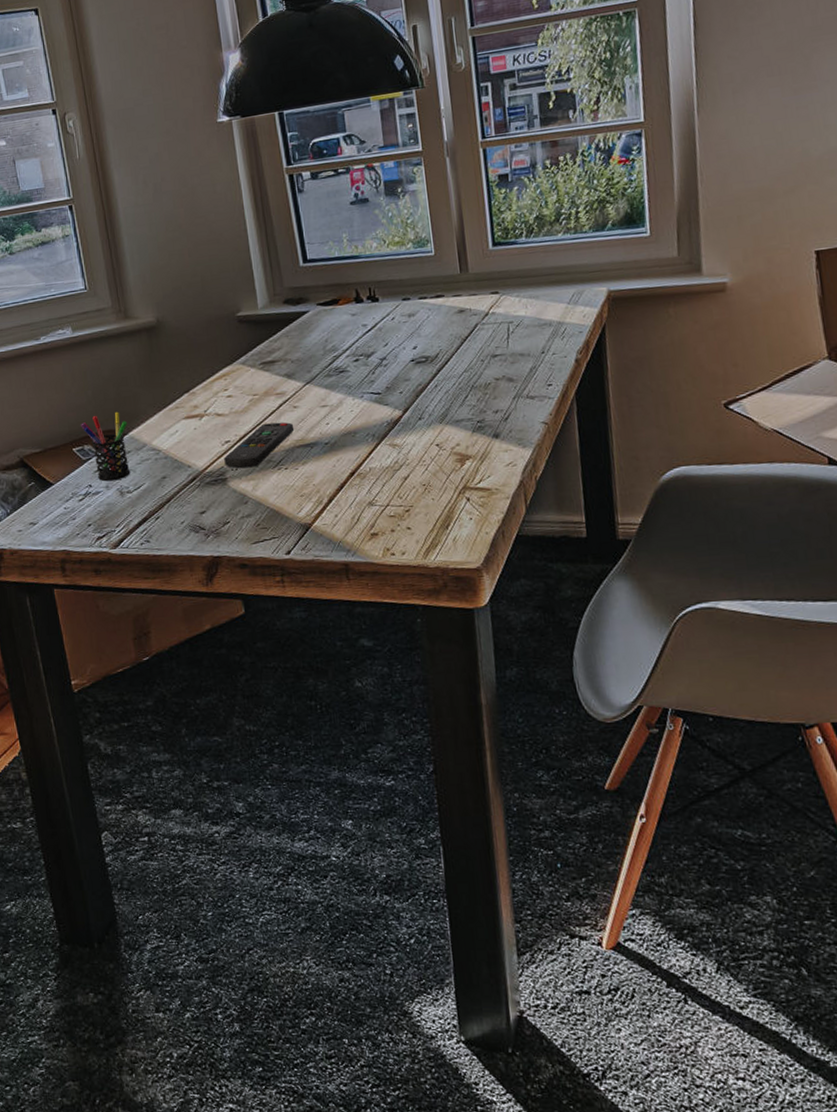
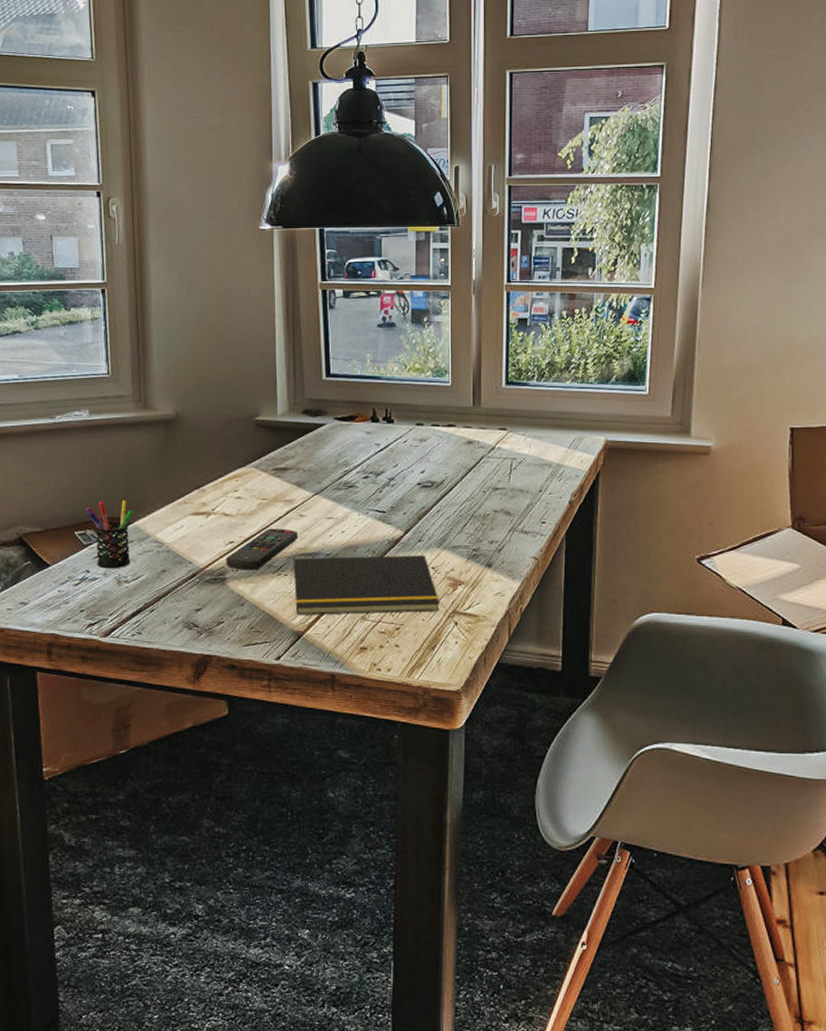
notepad: none [290,432,449,507] -> present [290,554,439,615]

